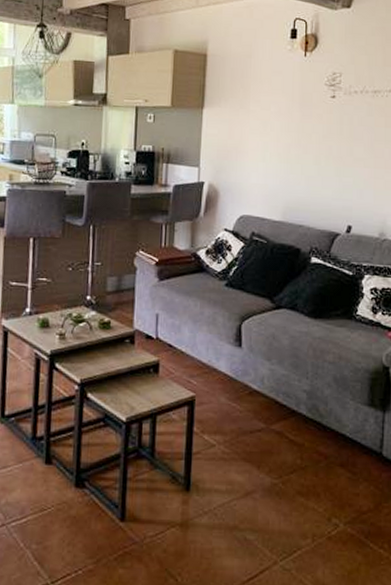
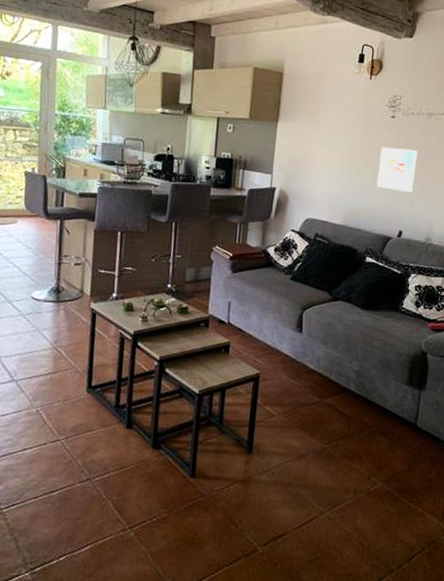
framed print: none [319,131,364,181] -> present [377,147,418,192]

